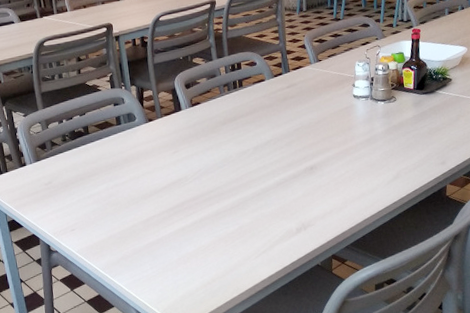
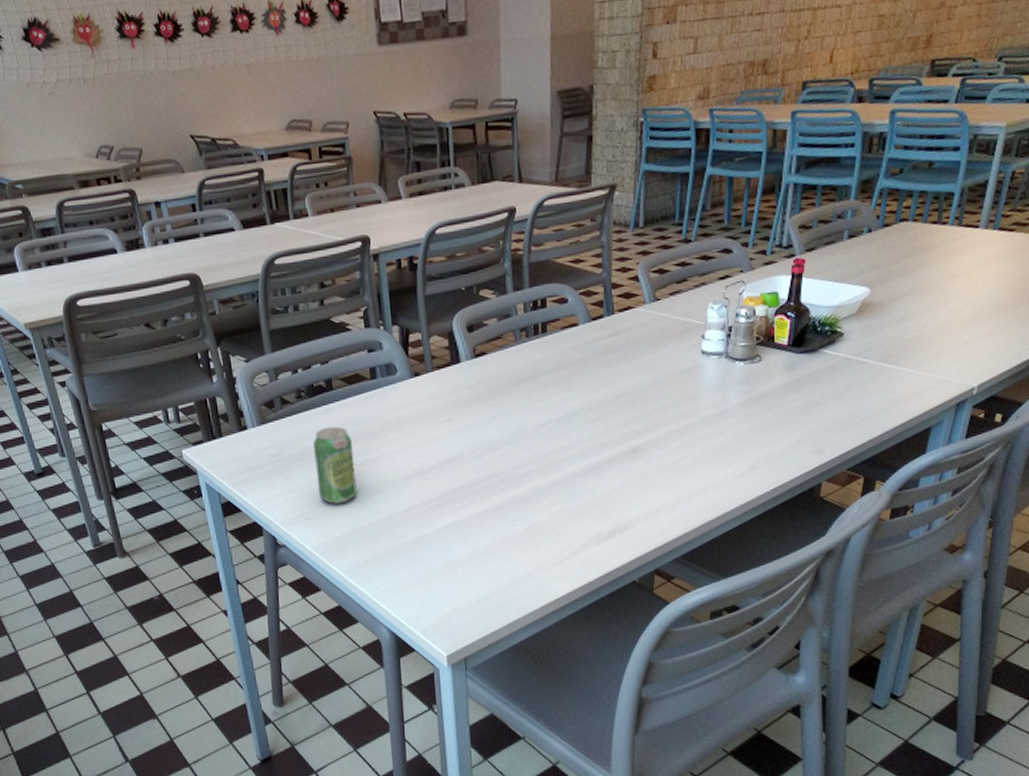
beverage can: none [76,160,110,218] -> present [313,426,357,504]

